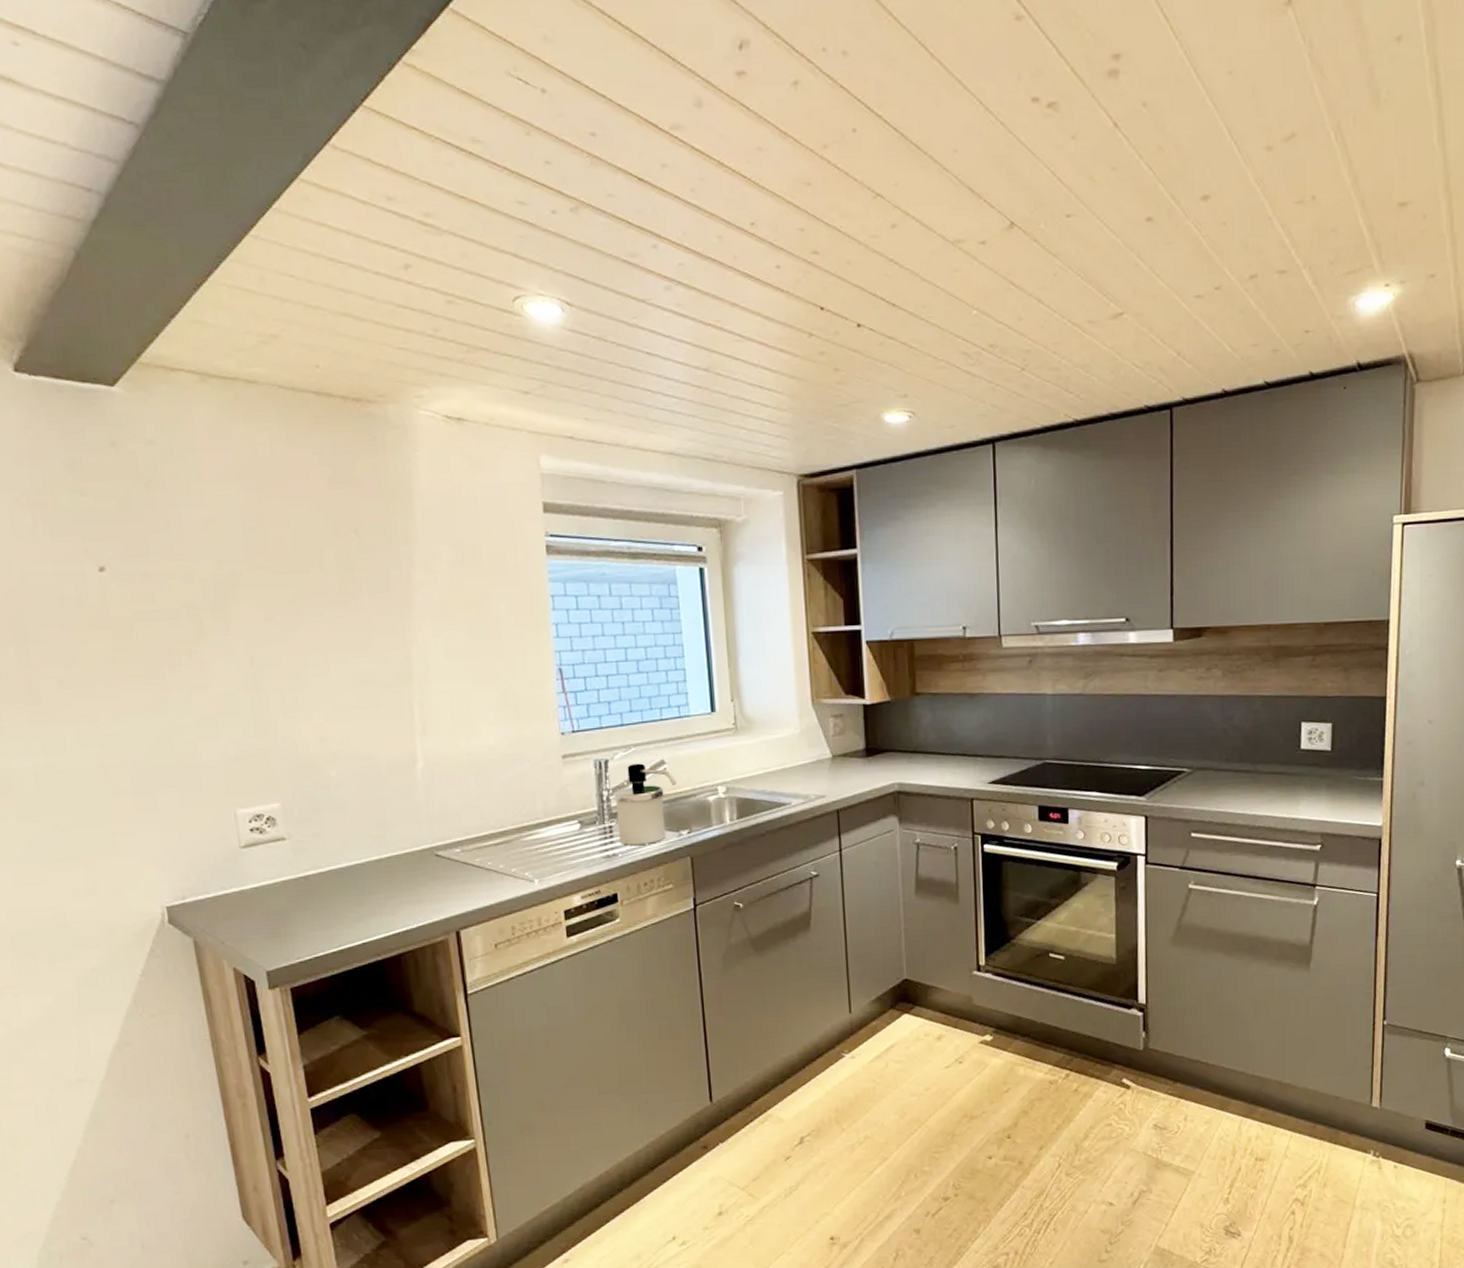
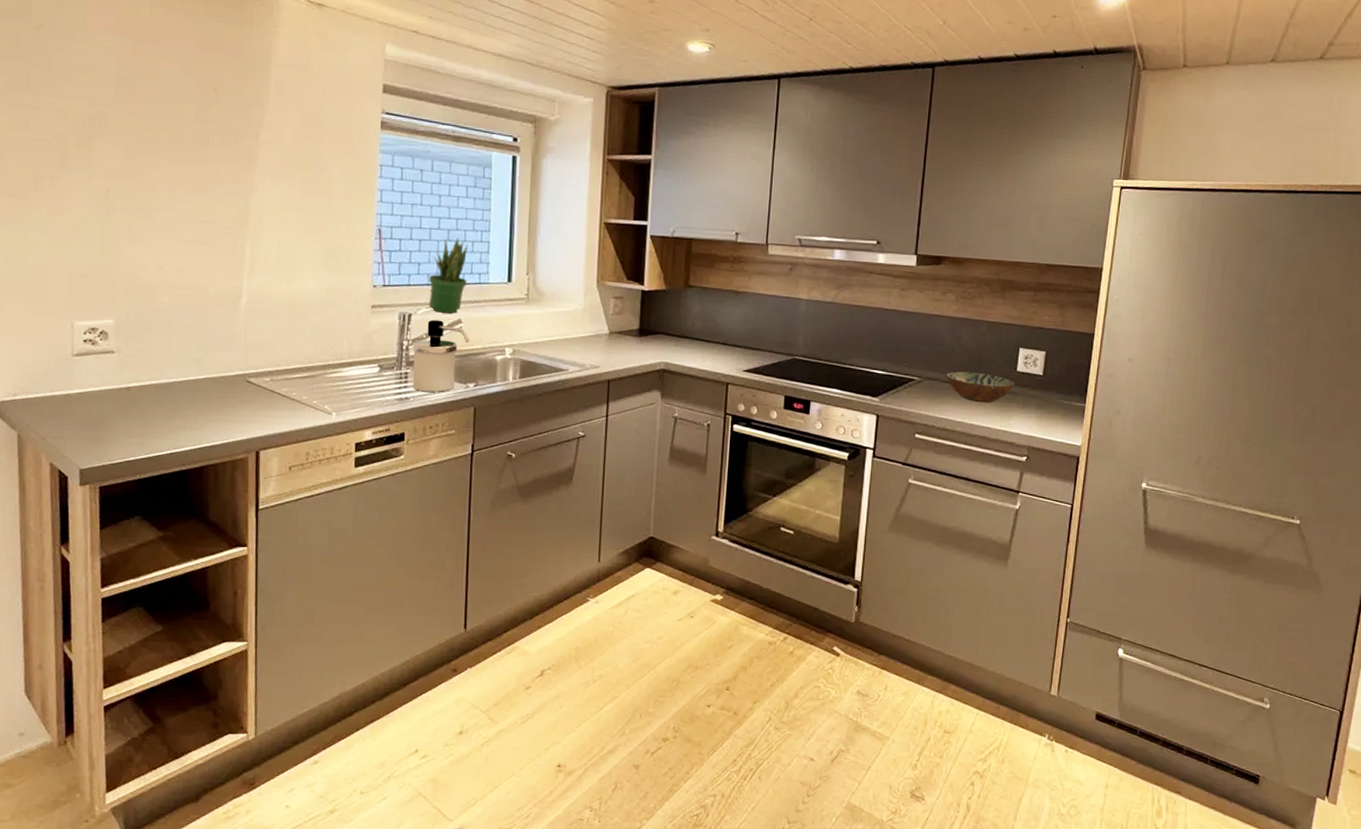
planter: none [623,668,666,755] -> present [429,237,469,313]
bowl: none [1220,755,1299,790] -> present [946,371,1015,403]

